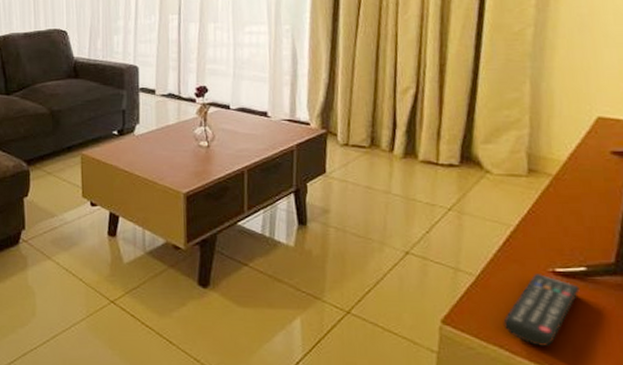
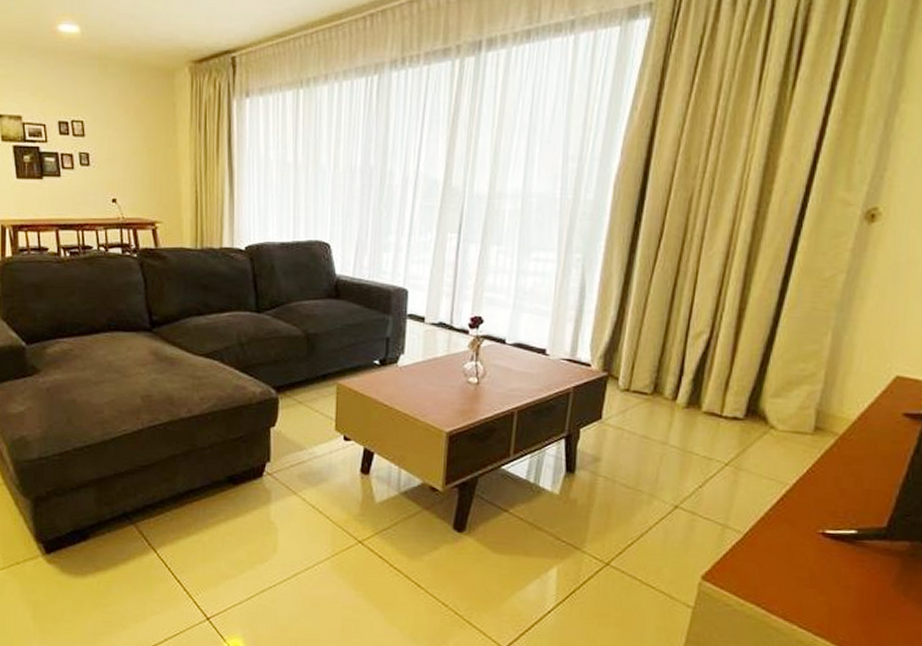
remote control: present [503,274,580,346] -> none [764,534,847,607]

